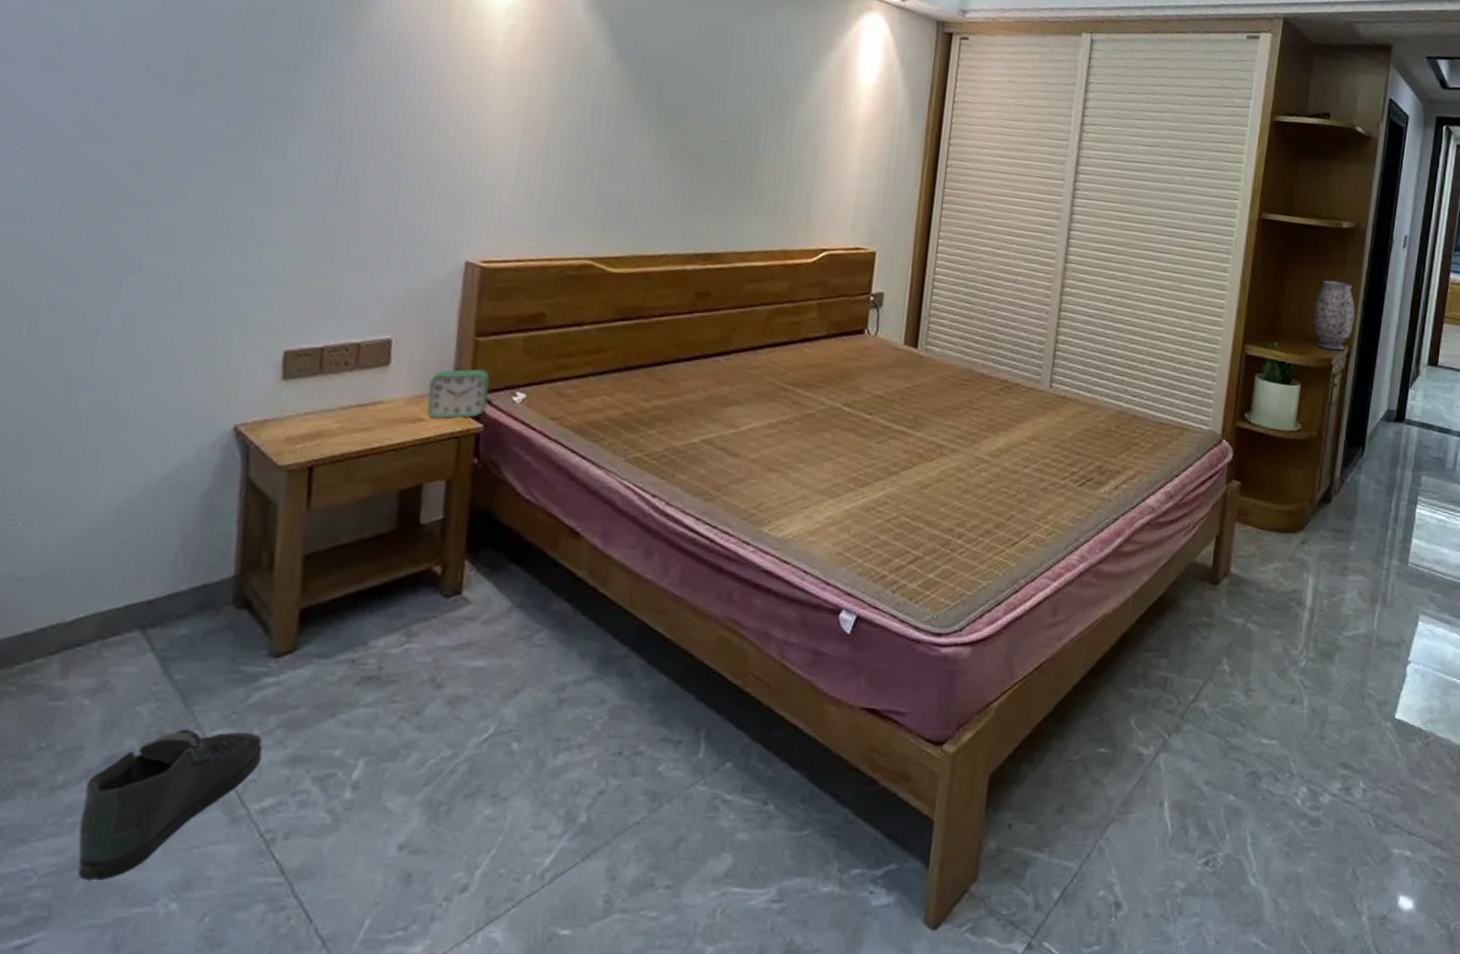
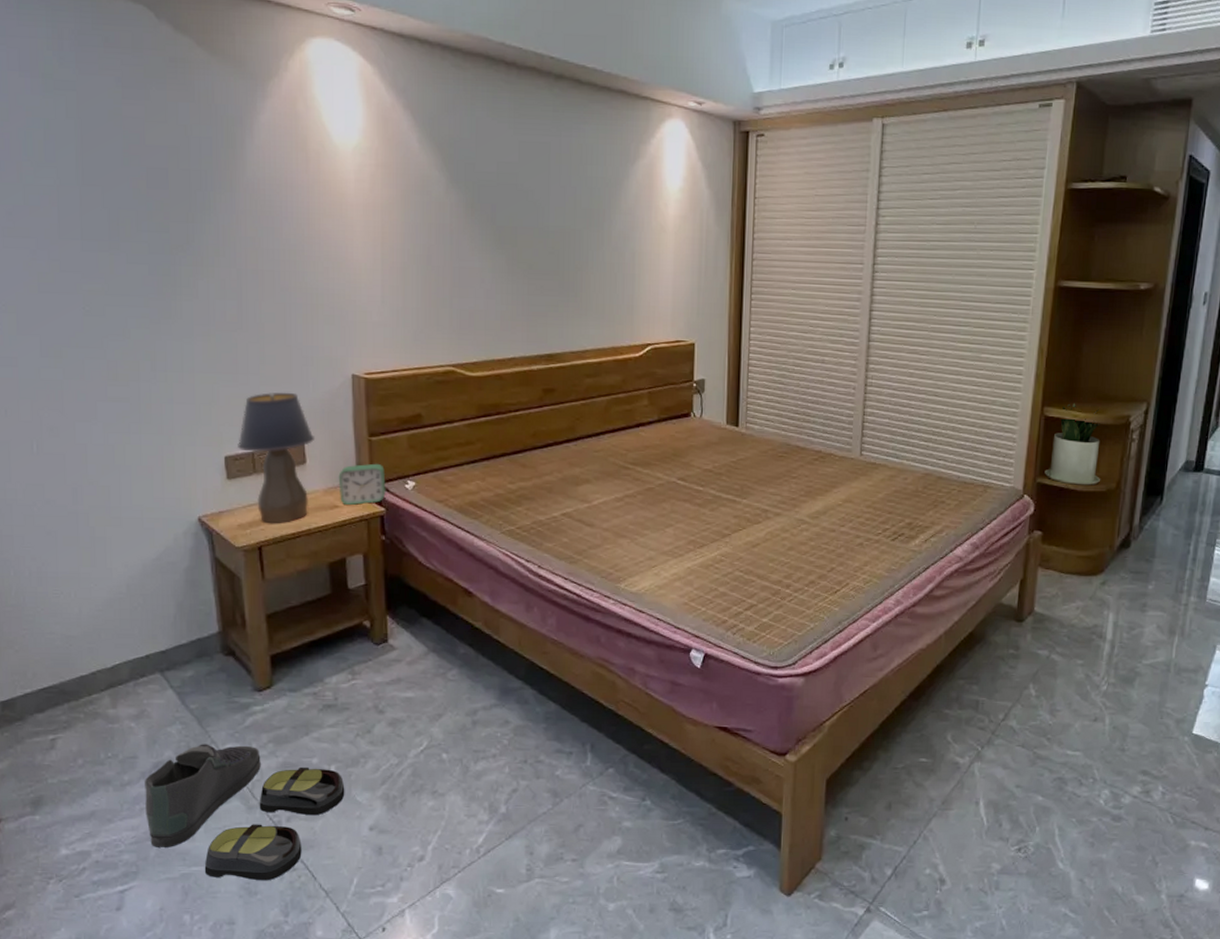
slippers: none [150,761,374,926] -> present [204,766,345,881]
table lamp: none [303,277,407,438] -> present [238,392,315,523]
vase: present [1313,280,1355,351] -> none [1110,341,1153,408]

